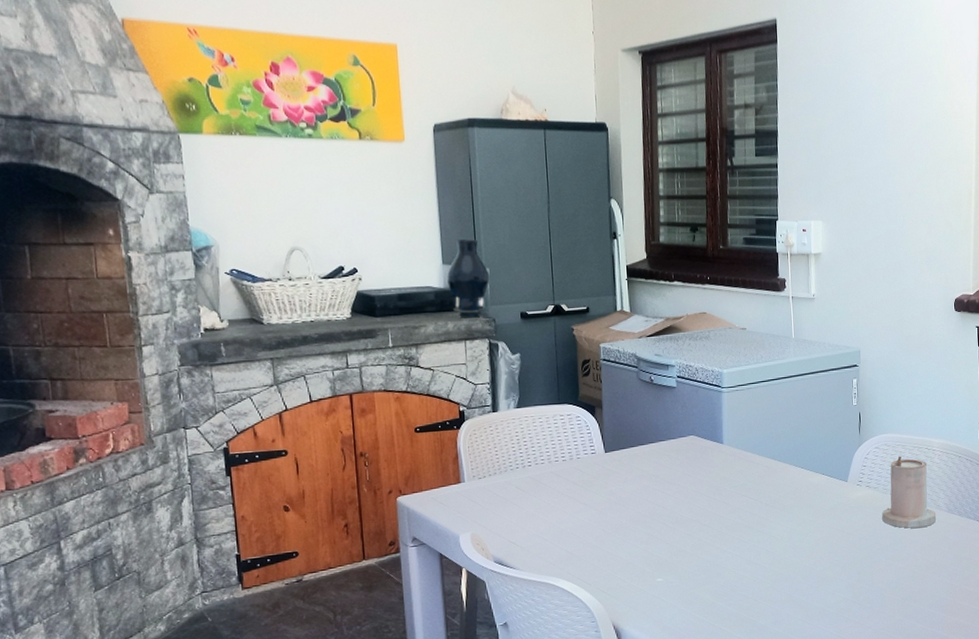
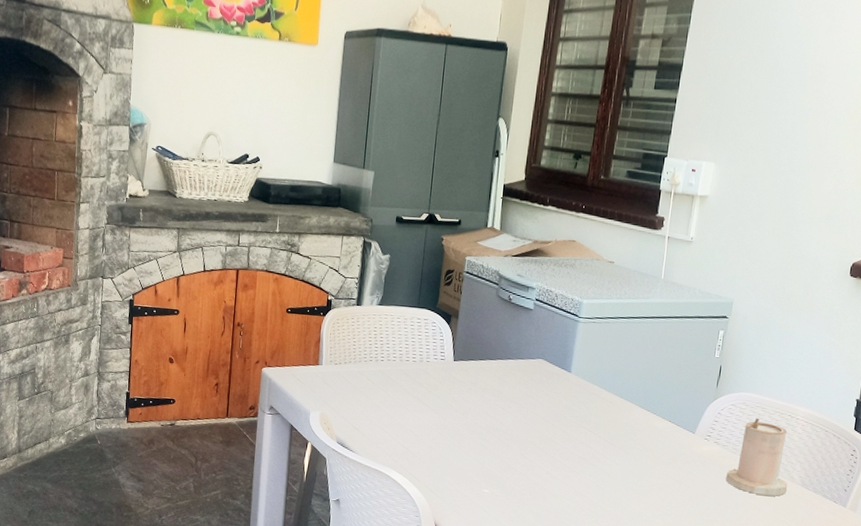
vase: present [446,239,490,318] -> none [334,141,374,216]

